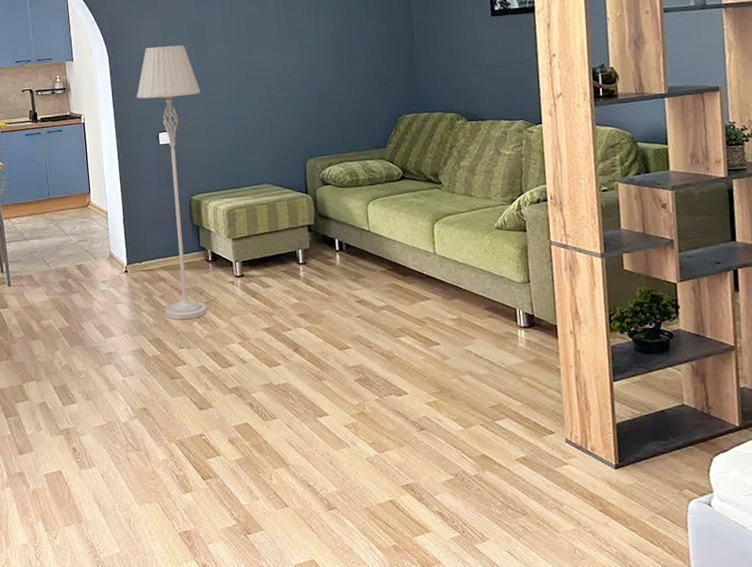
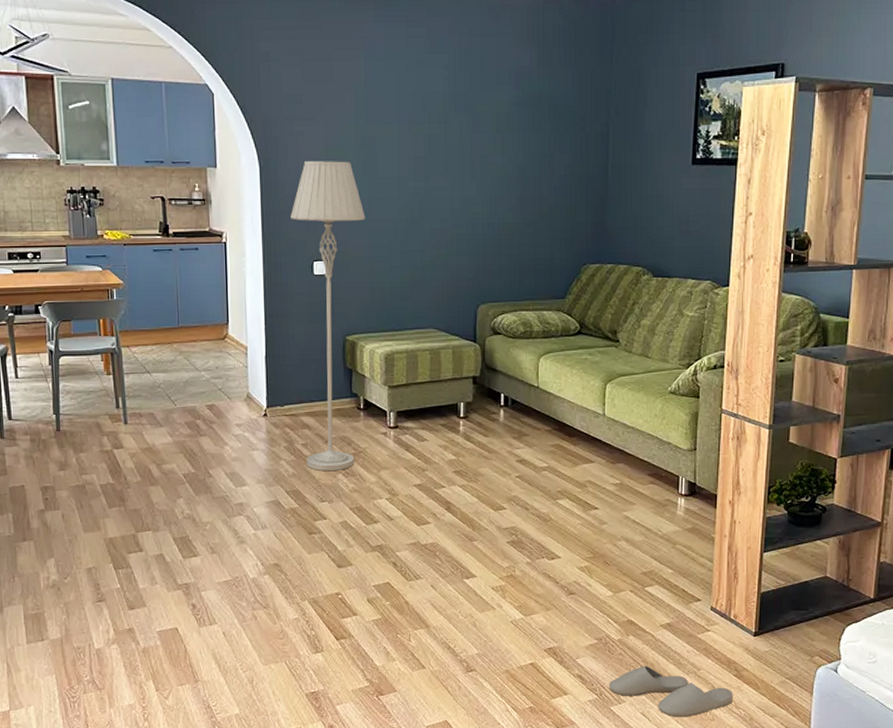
slippers: none [470,501,603,556] -> present [608,665,734,717]

